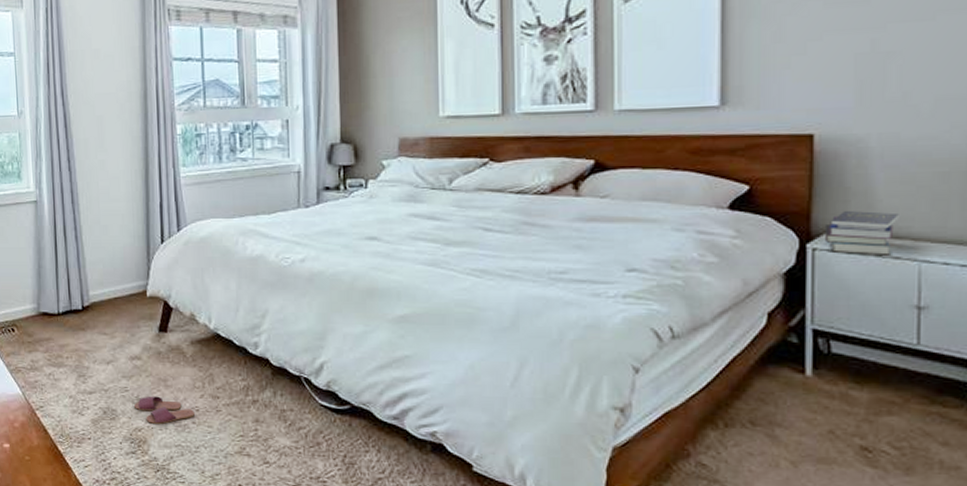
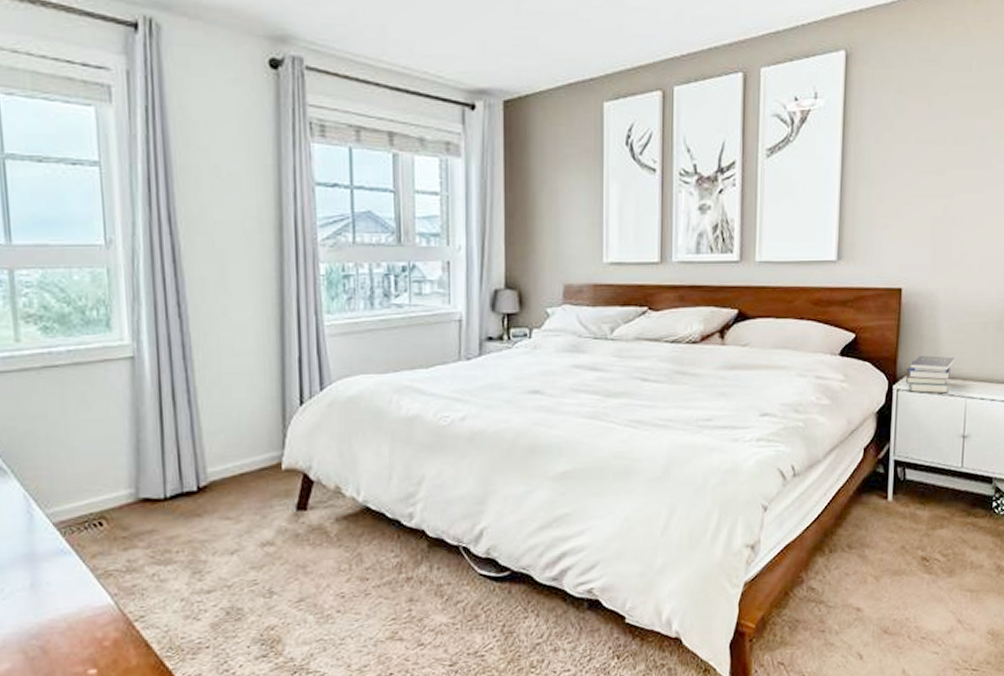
slippers: present [134,396,195,424] -> none [266,585,339,619]

